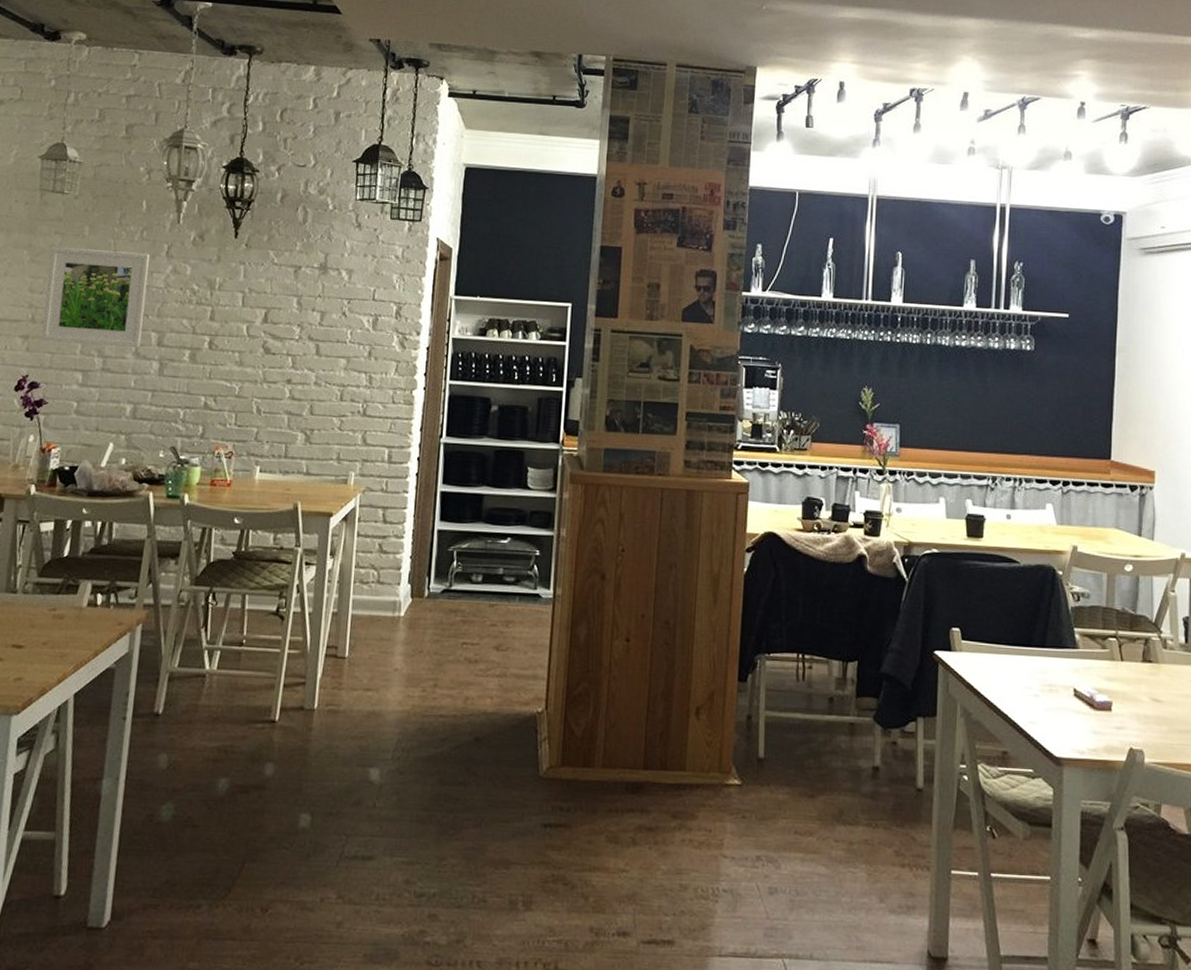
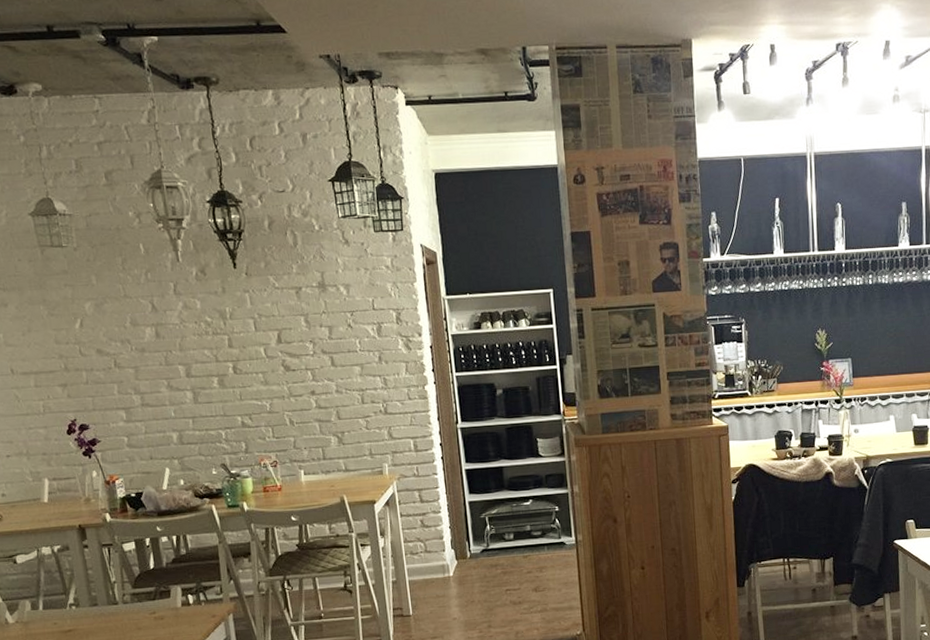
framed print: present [41,246,150,347] -> none [65,293,172,387]

